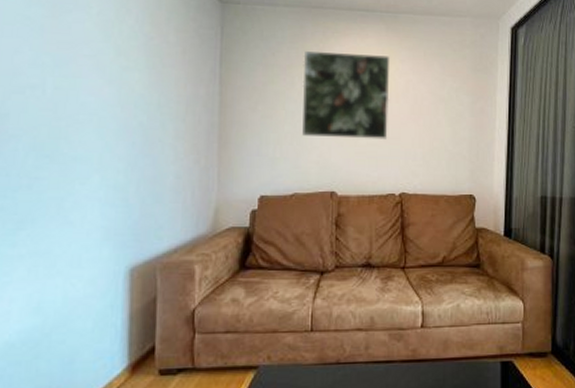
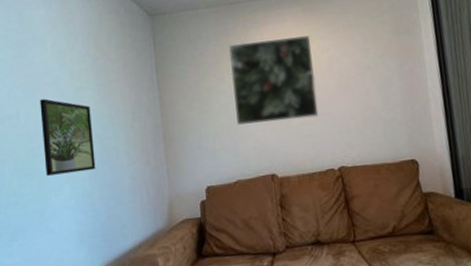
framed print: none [71,72,136,162] -> present [39,98,96,176]

